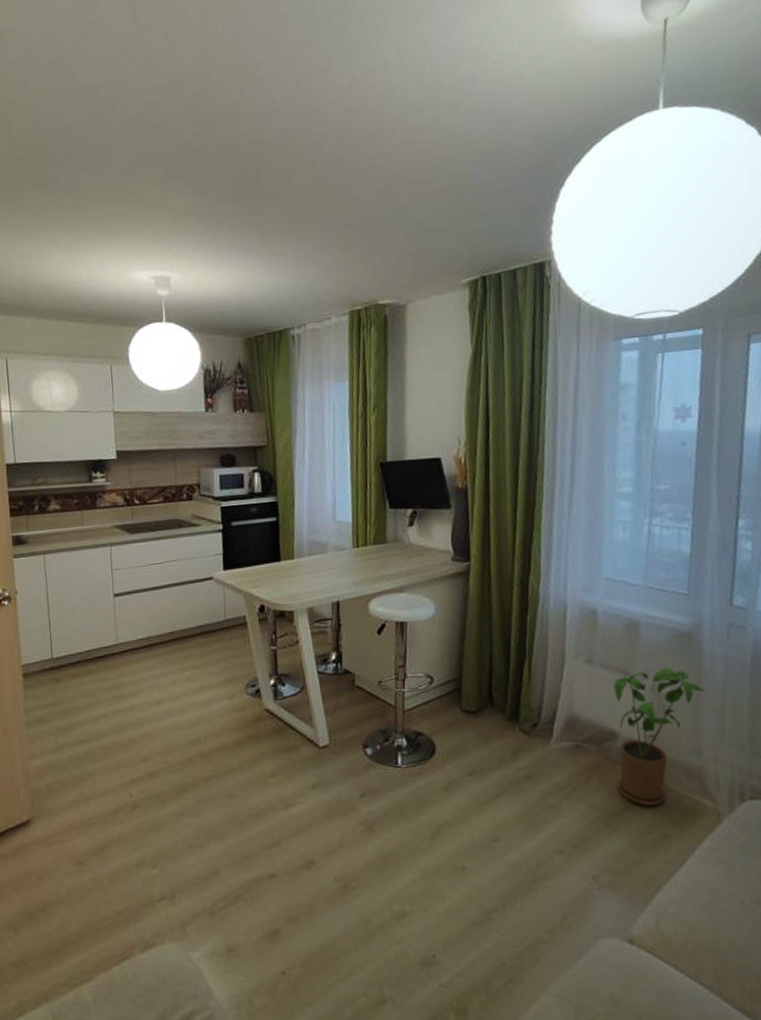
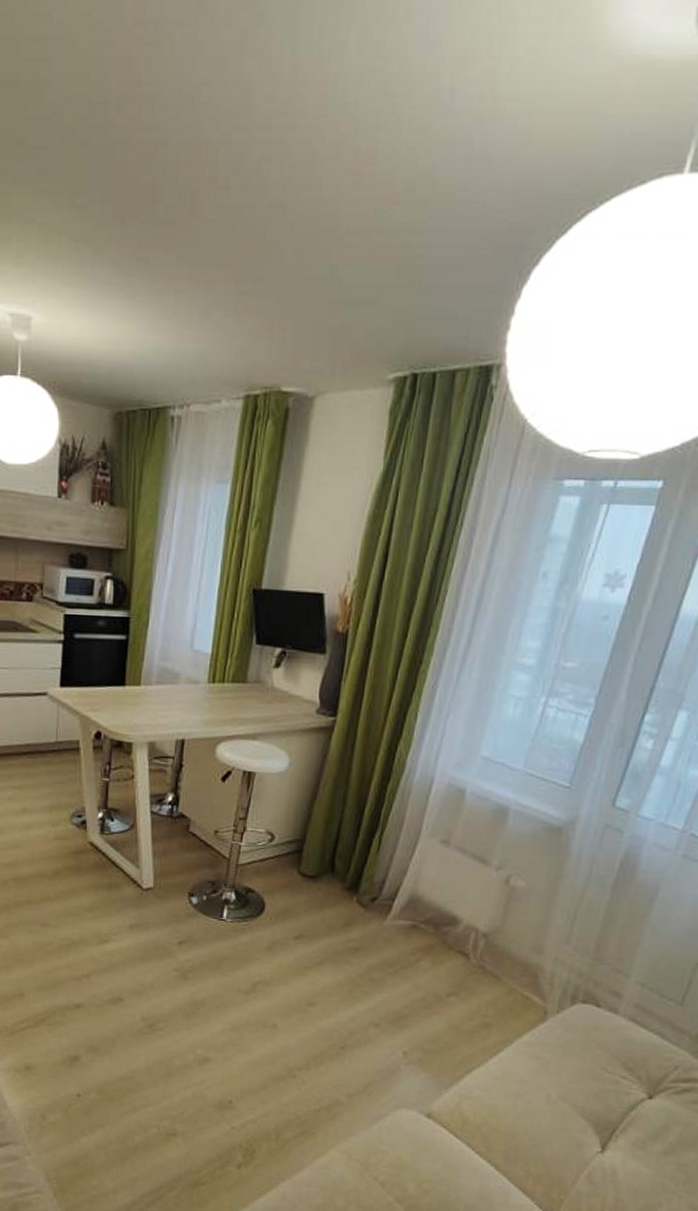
house plant: present [613,667,706,806] -> none [447,860,564,995]

